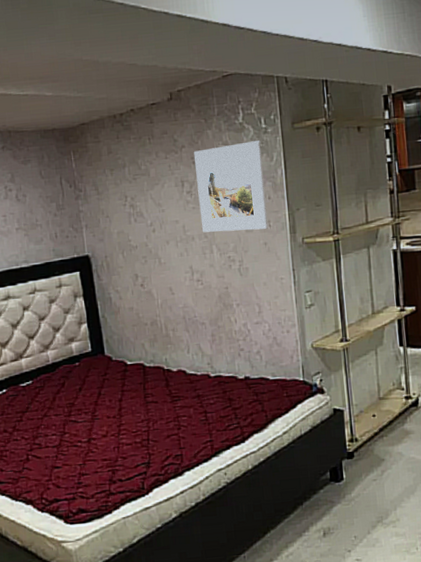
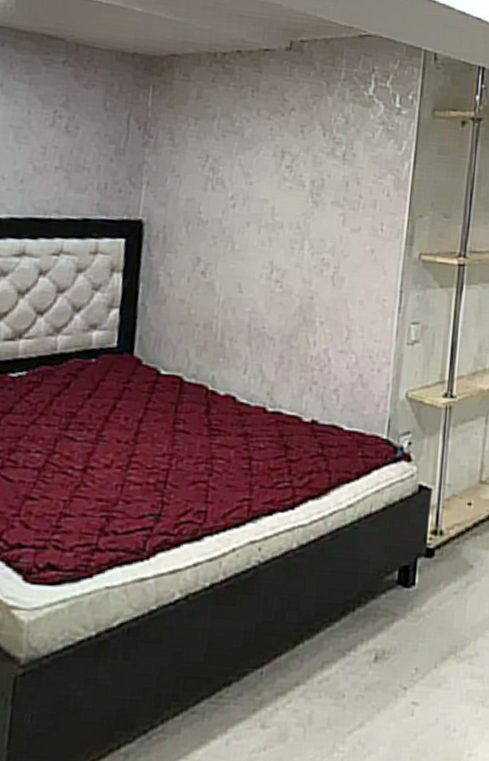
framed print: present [193,140,269,233] -> none [296,117,390,233]

